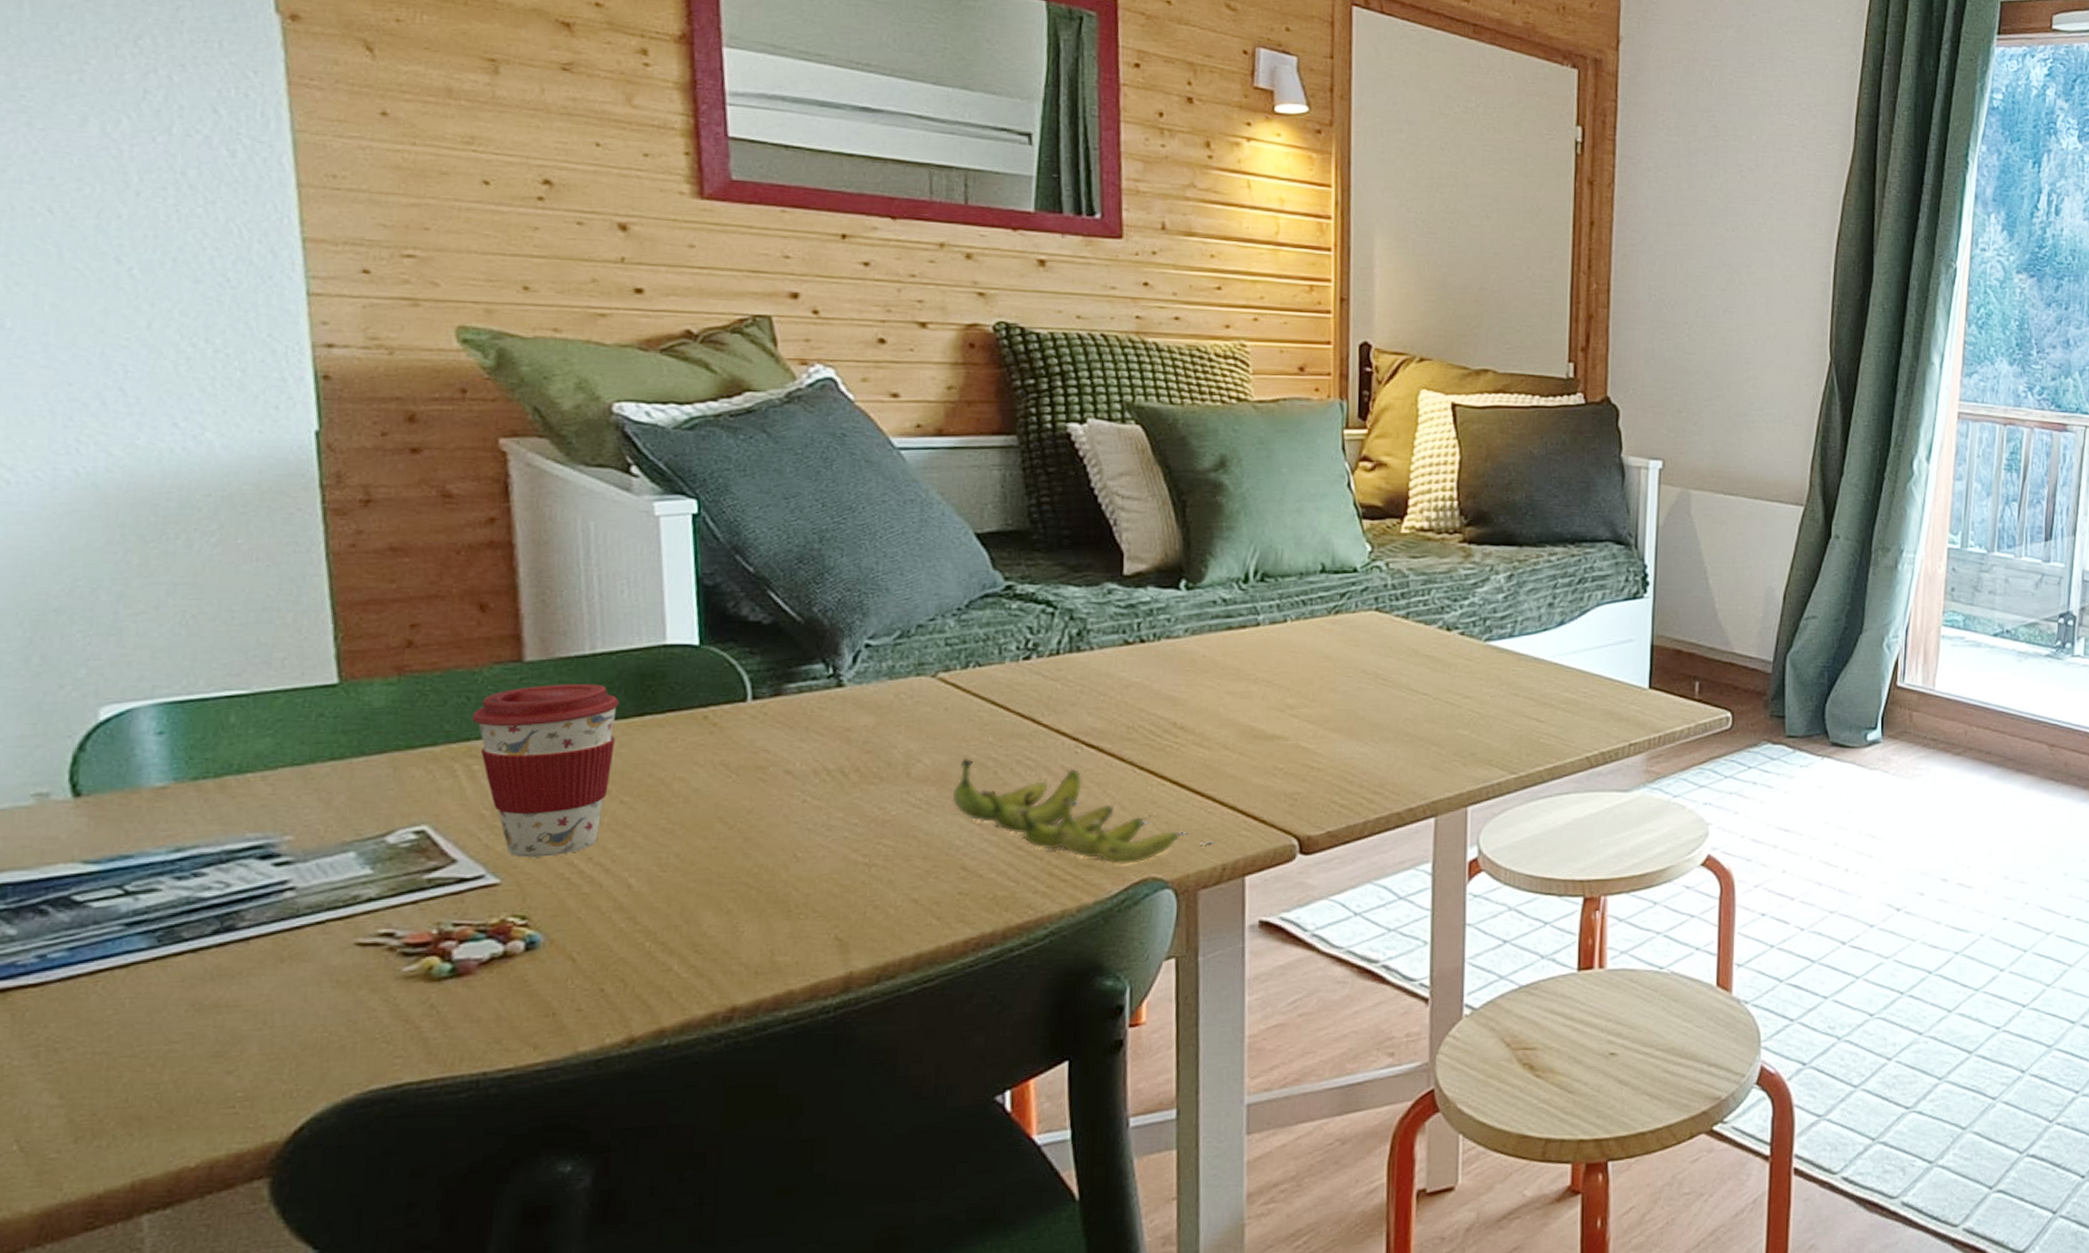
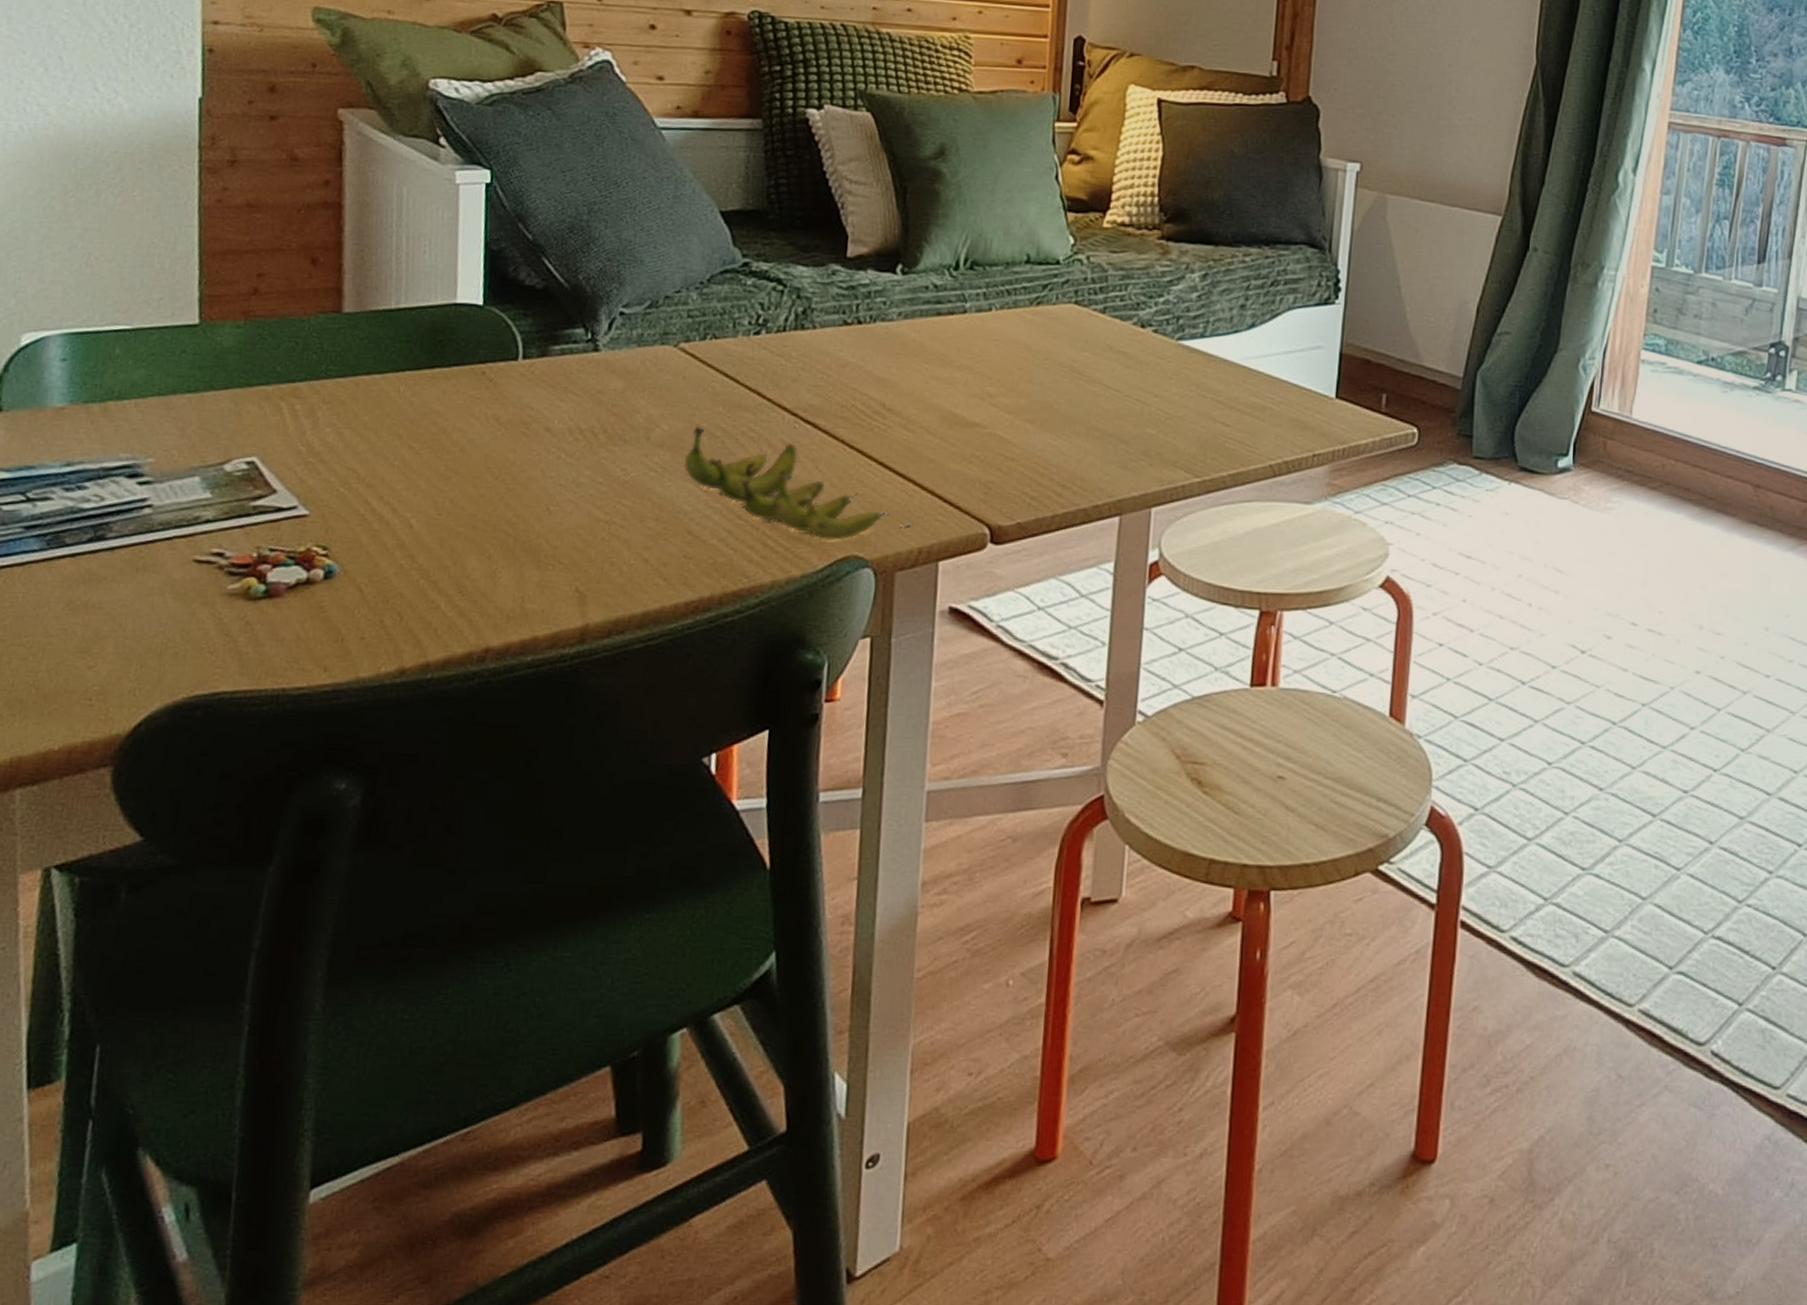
coffee cup: present [472,684,619,858] -> none [298,335,415,494]

